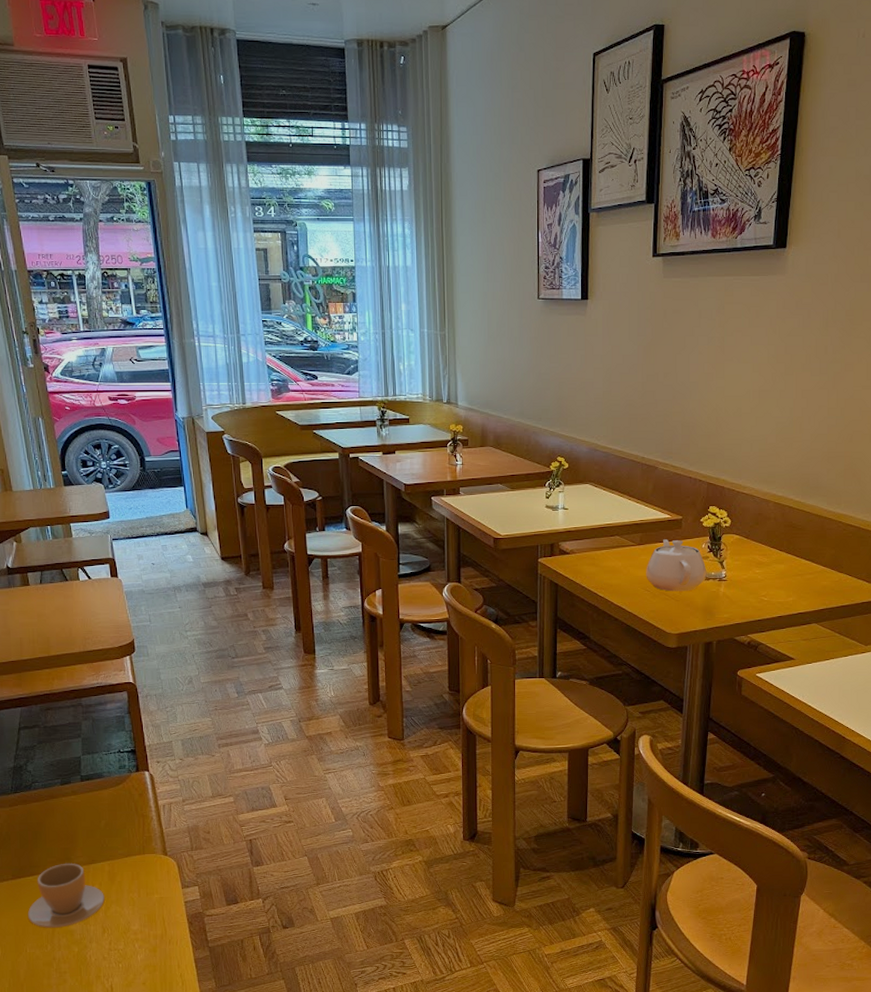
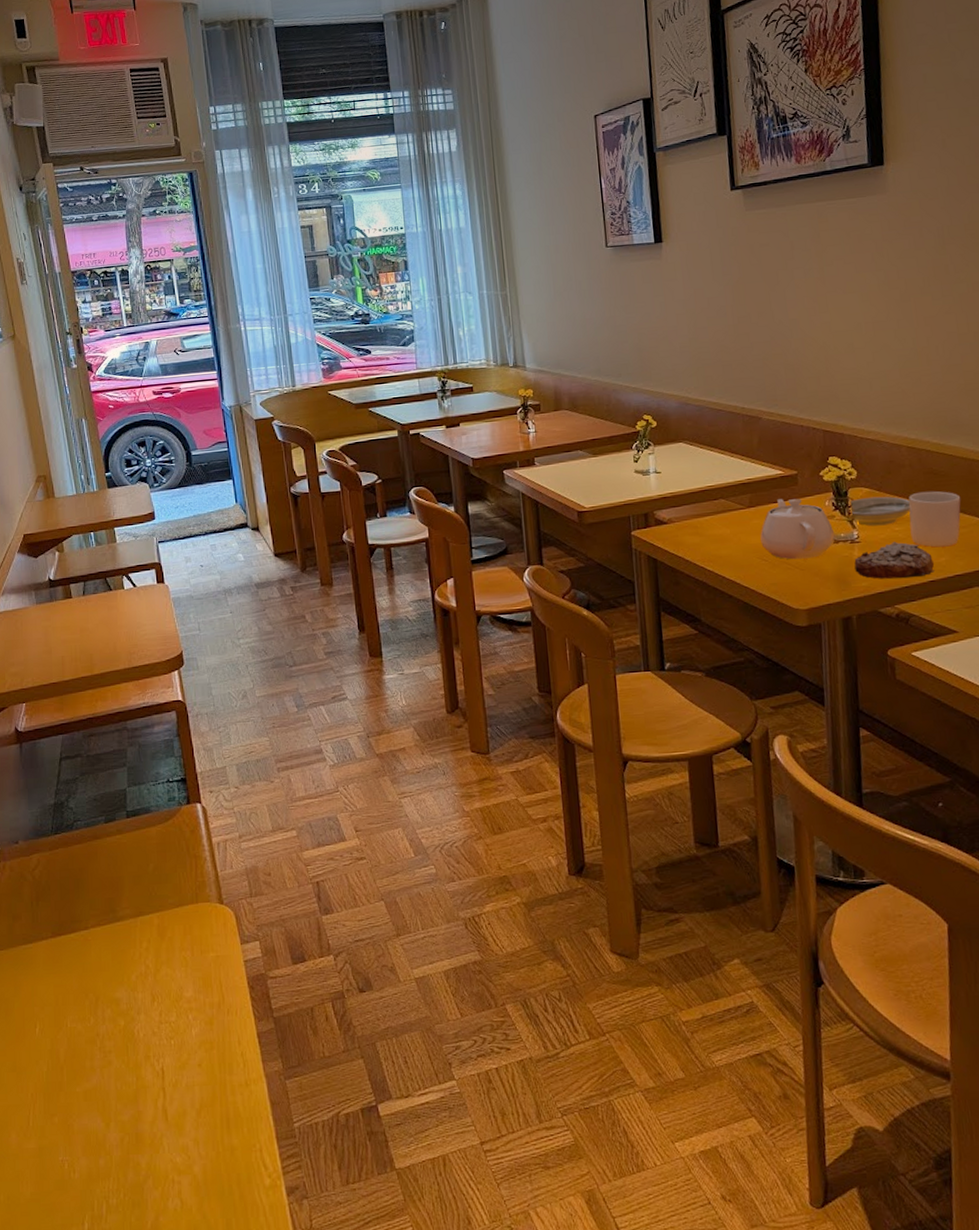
teacup: present [27,863,105,928] -> none [68,916,154,997]
saucer: none [718,543,771,568] -> present [846,496,911,526]
pastry: none [720,582,783,613] -> present [854,541,934,579]
mug: none [768,541,812,589] -> present [908,490,962,548]

